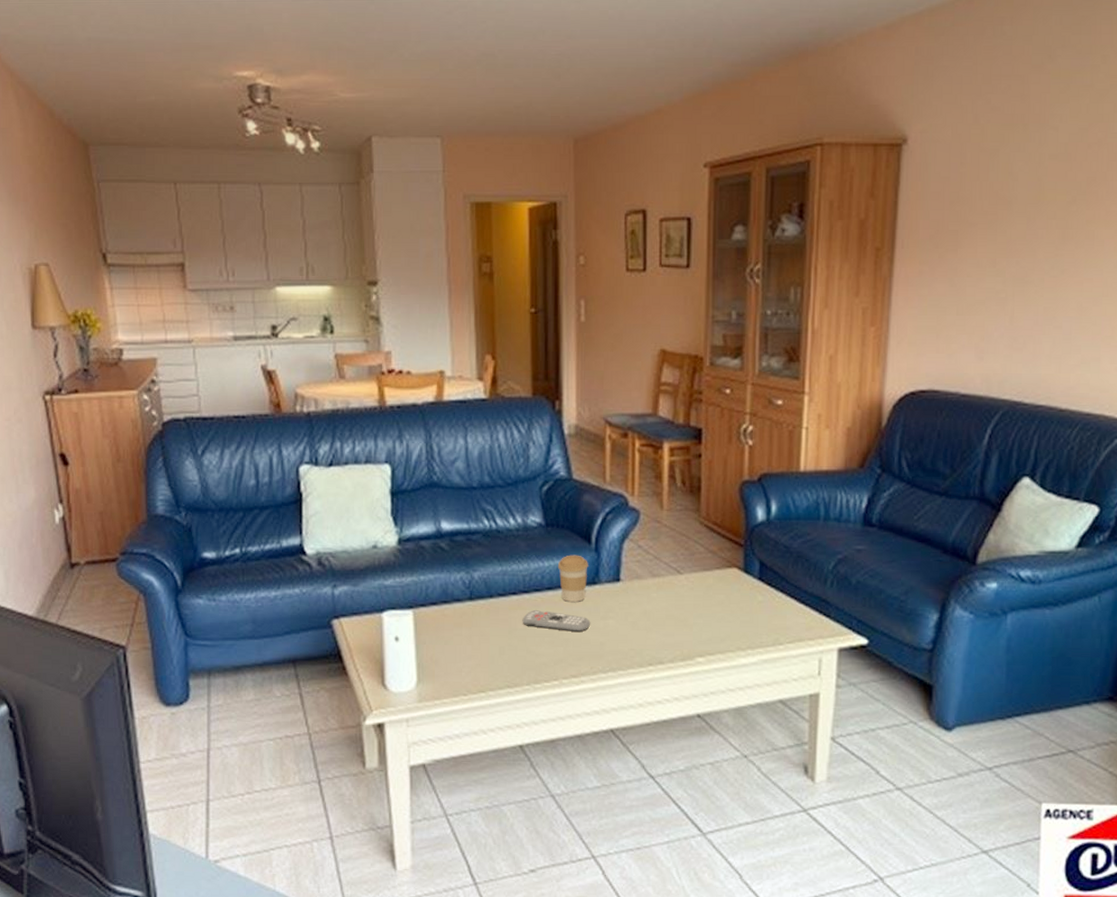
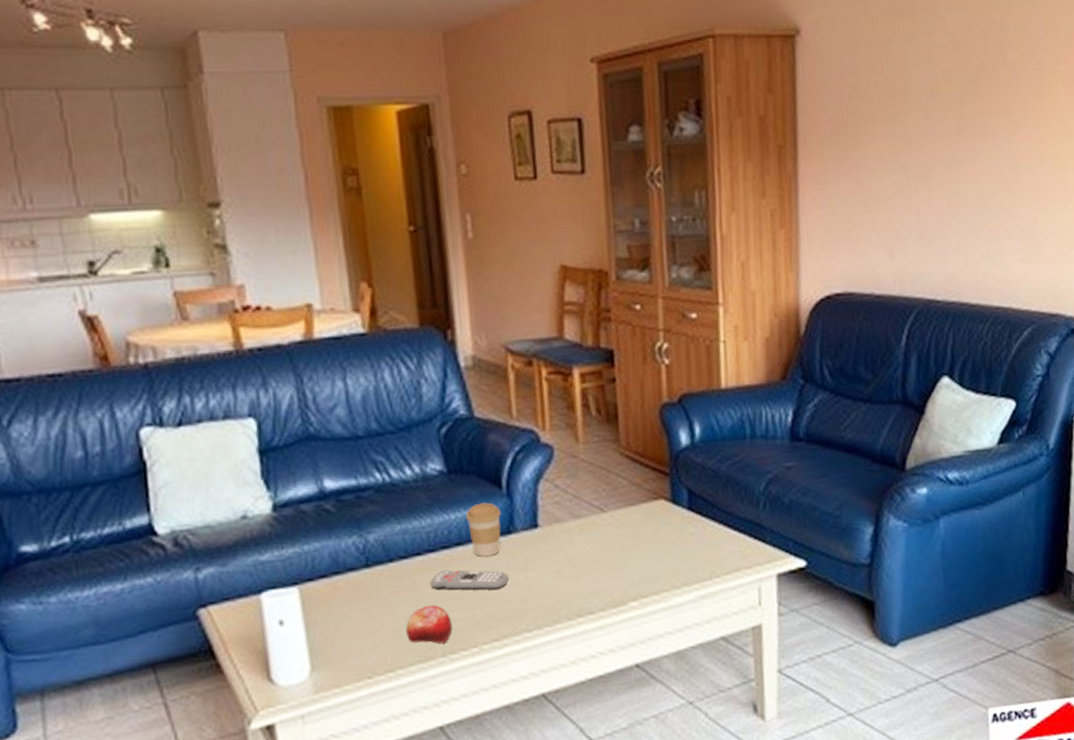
fruit: none [499,638,538,674] -> present [406,604,452,644]

